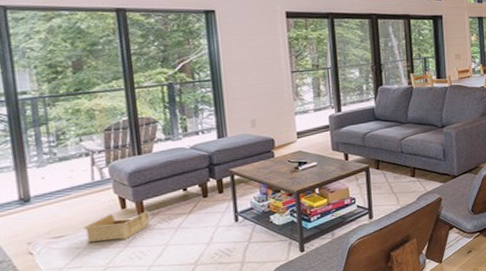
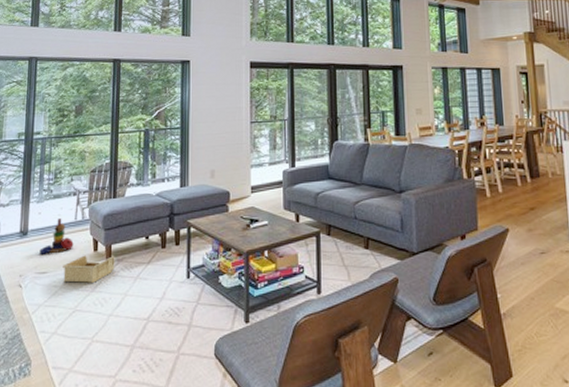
stacking toy: none [50,181,95,219] -> present [39,218,74,254]

